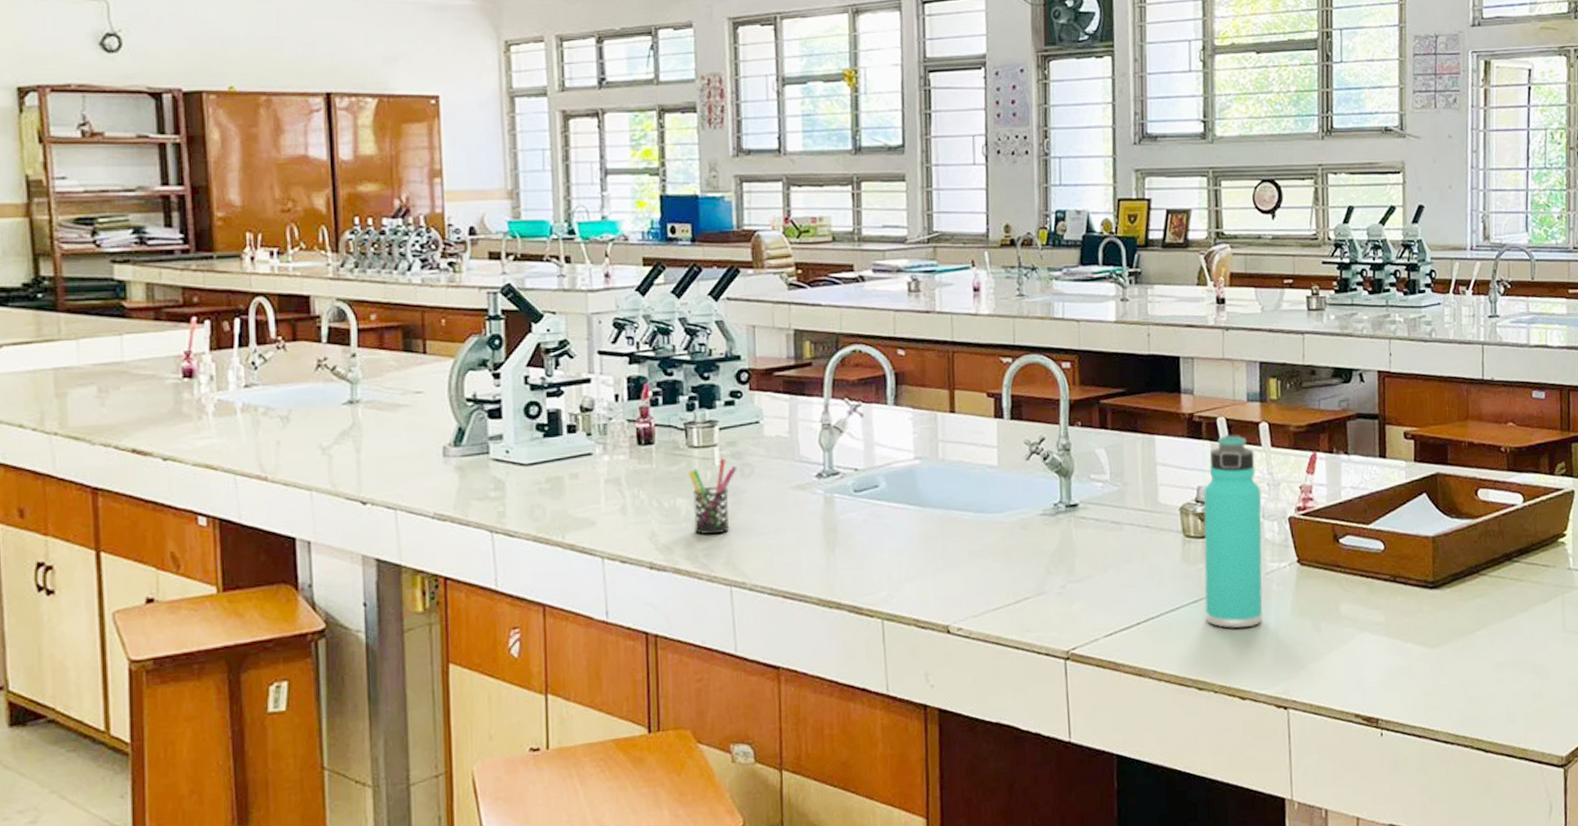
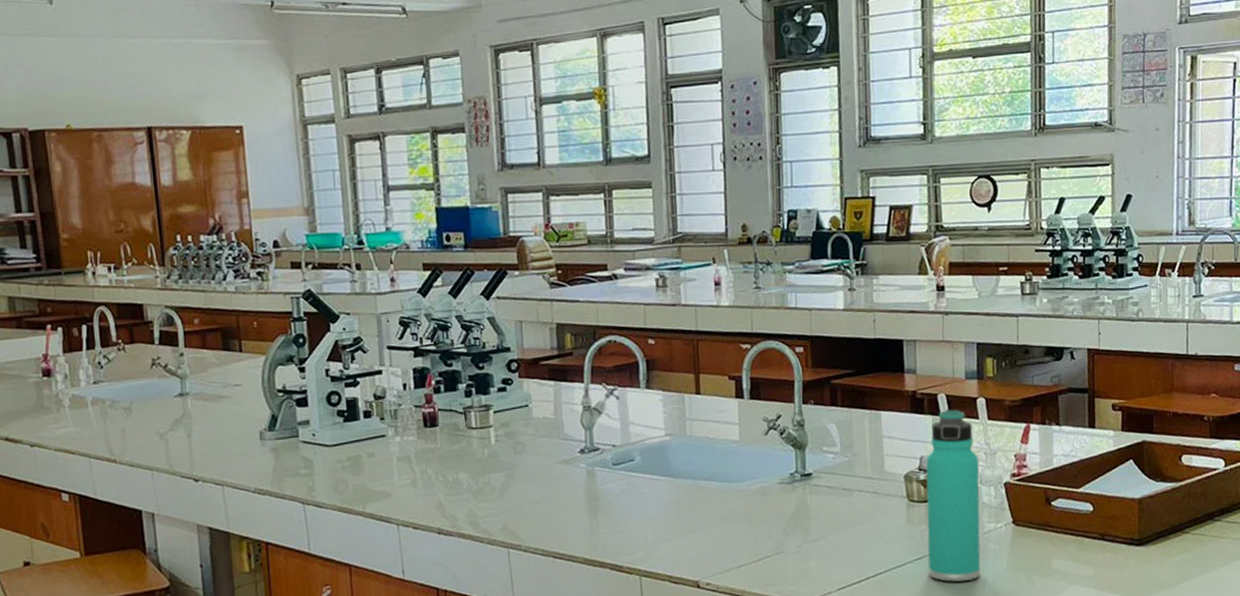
pen holder: present [688,457,737,535] -> none [468,437,511,504]

